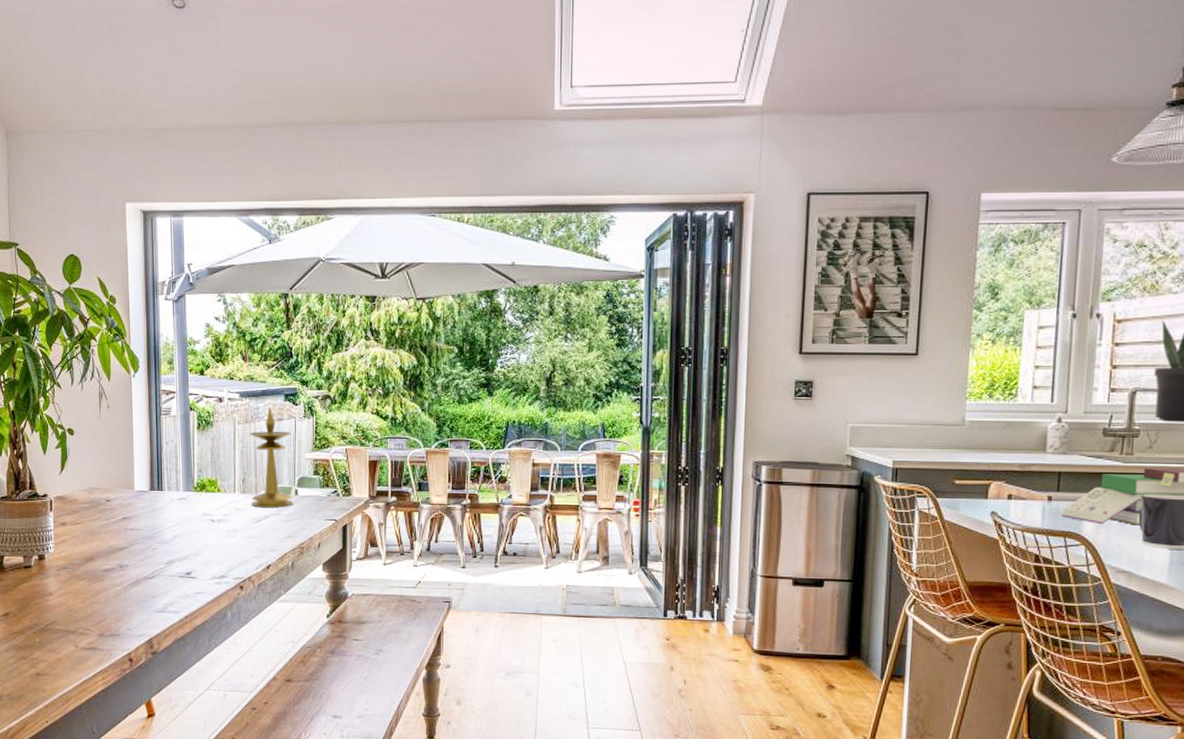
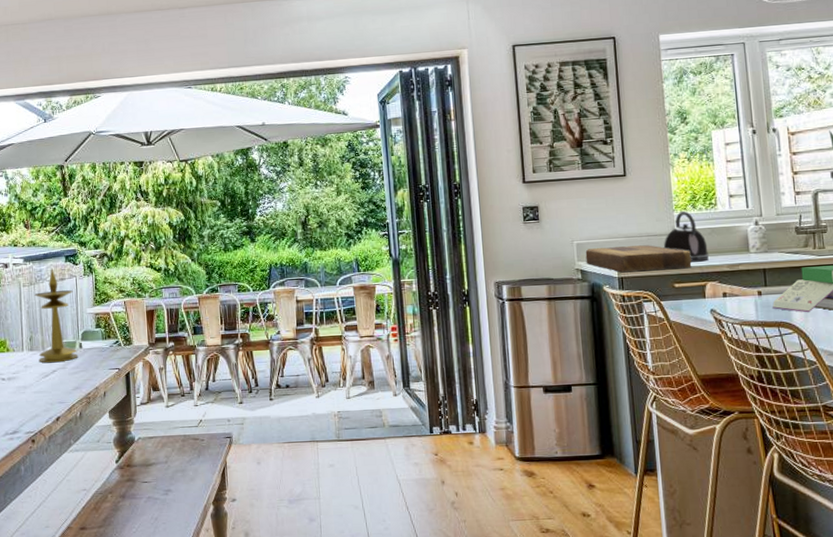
cutting board: none [859,434,979,465] -> present [585,245,692,273]
kettle: none [948,400,1000,458] -> present [663,211,710,262]

